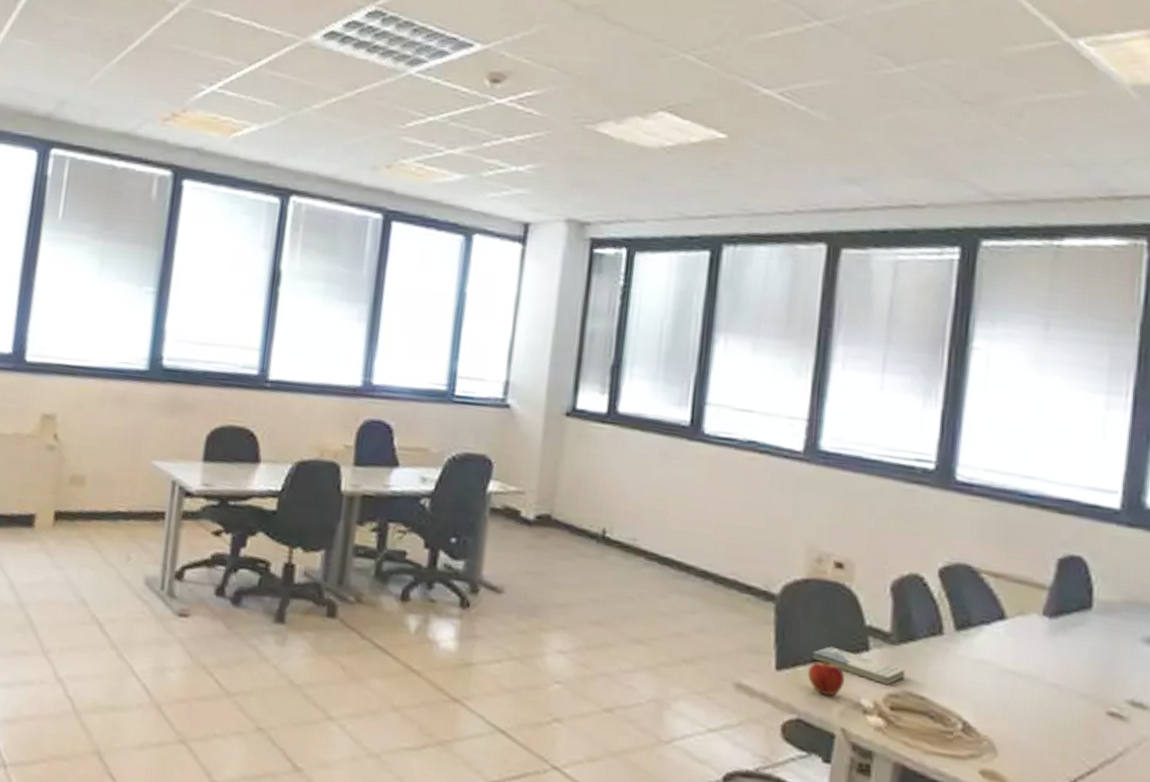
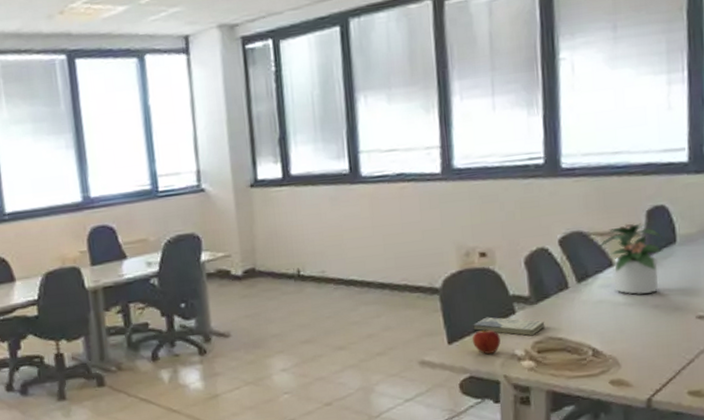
potted plant: none [990,569,1075,667] -> present [599,222,663,295]

